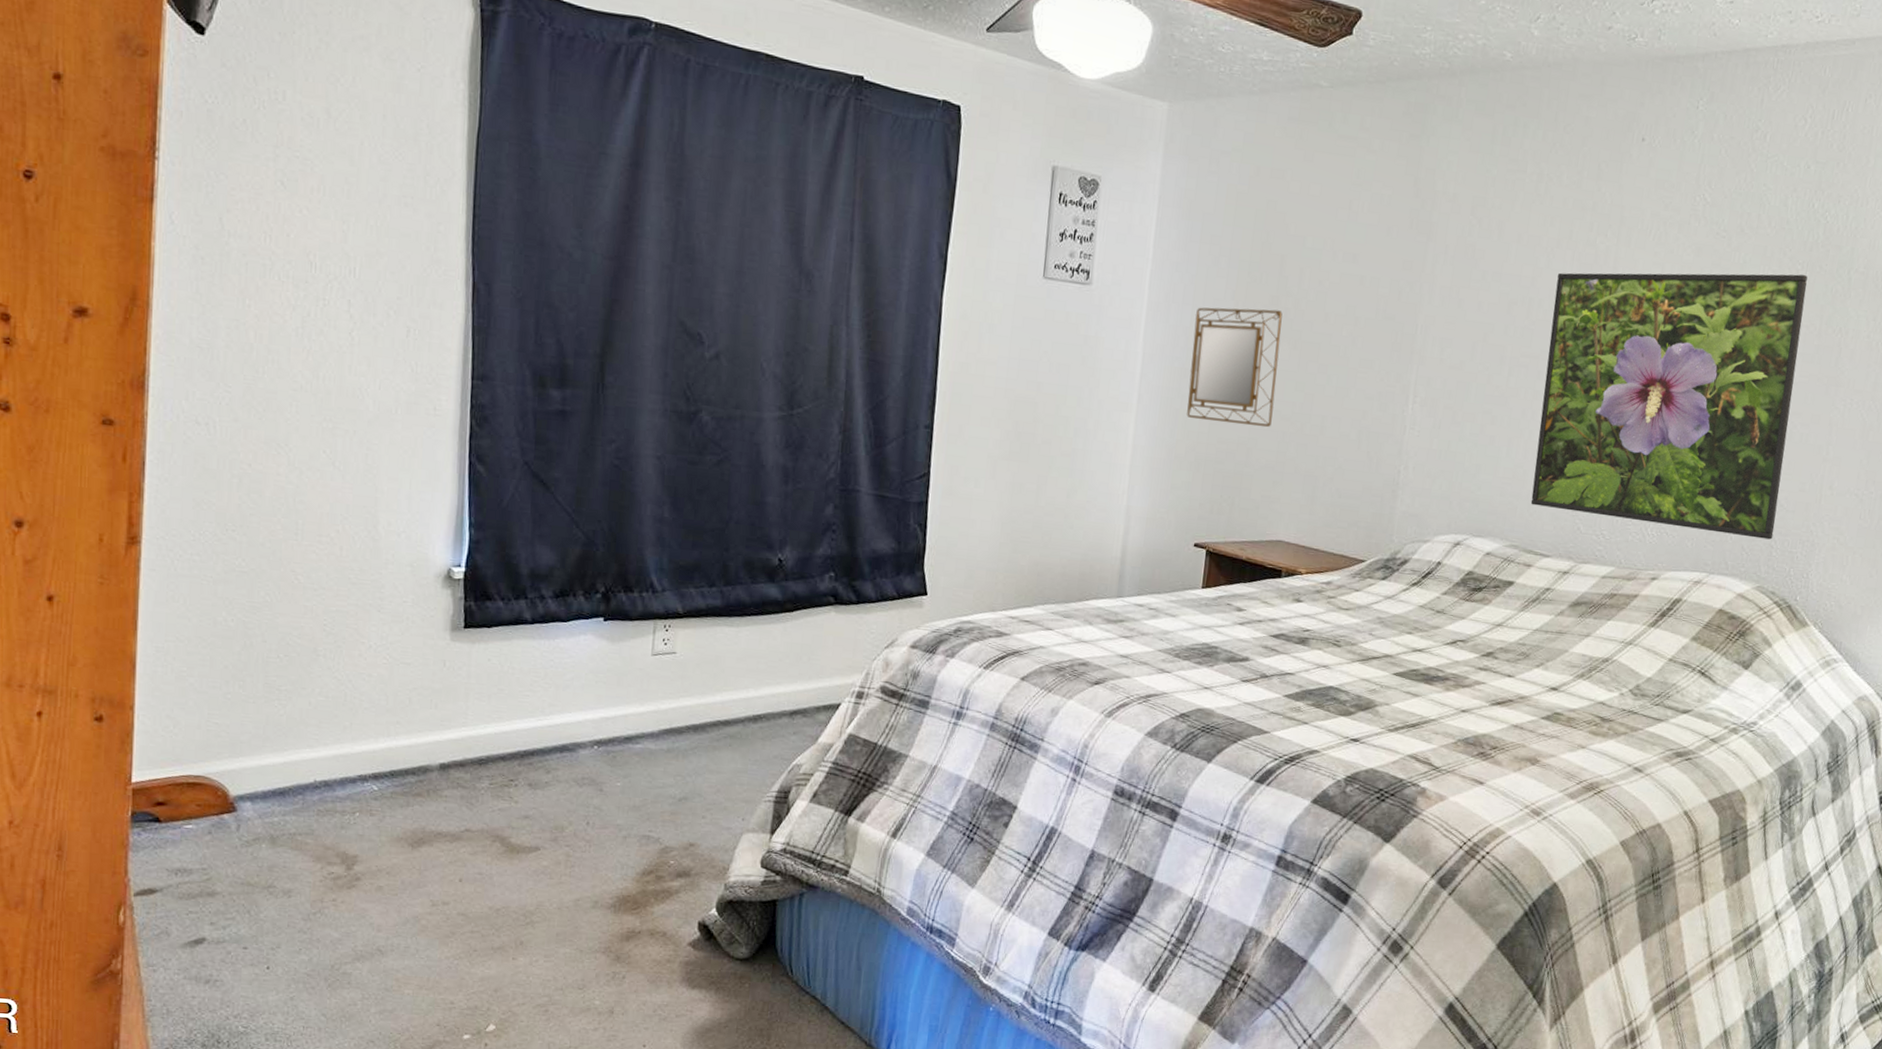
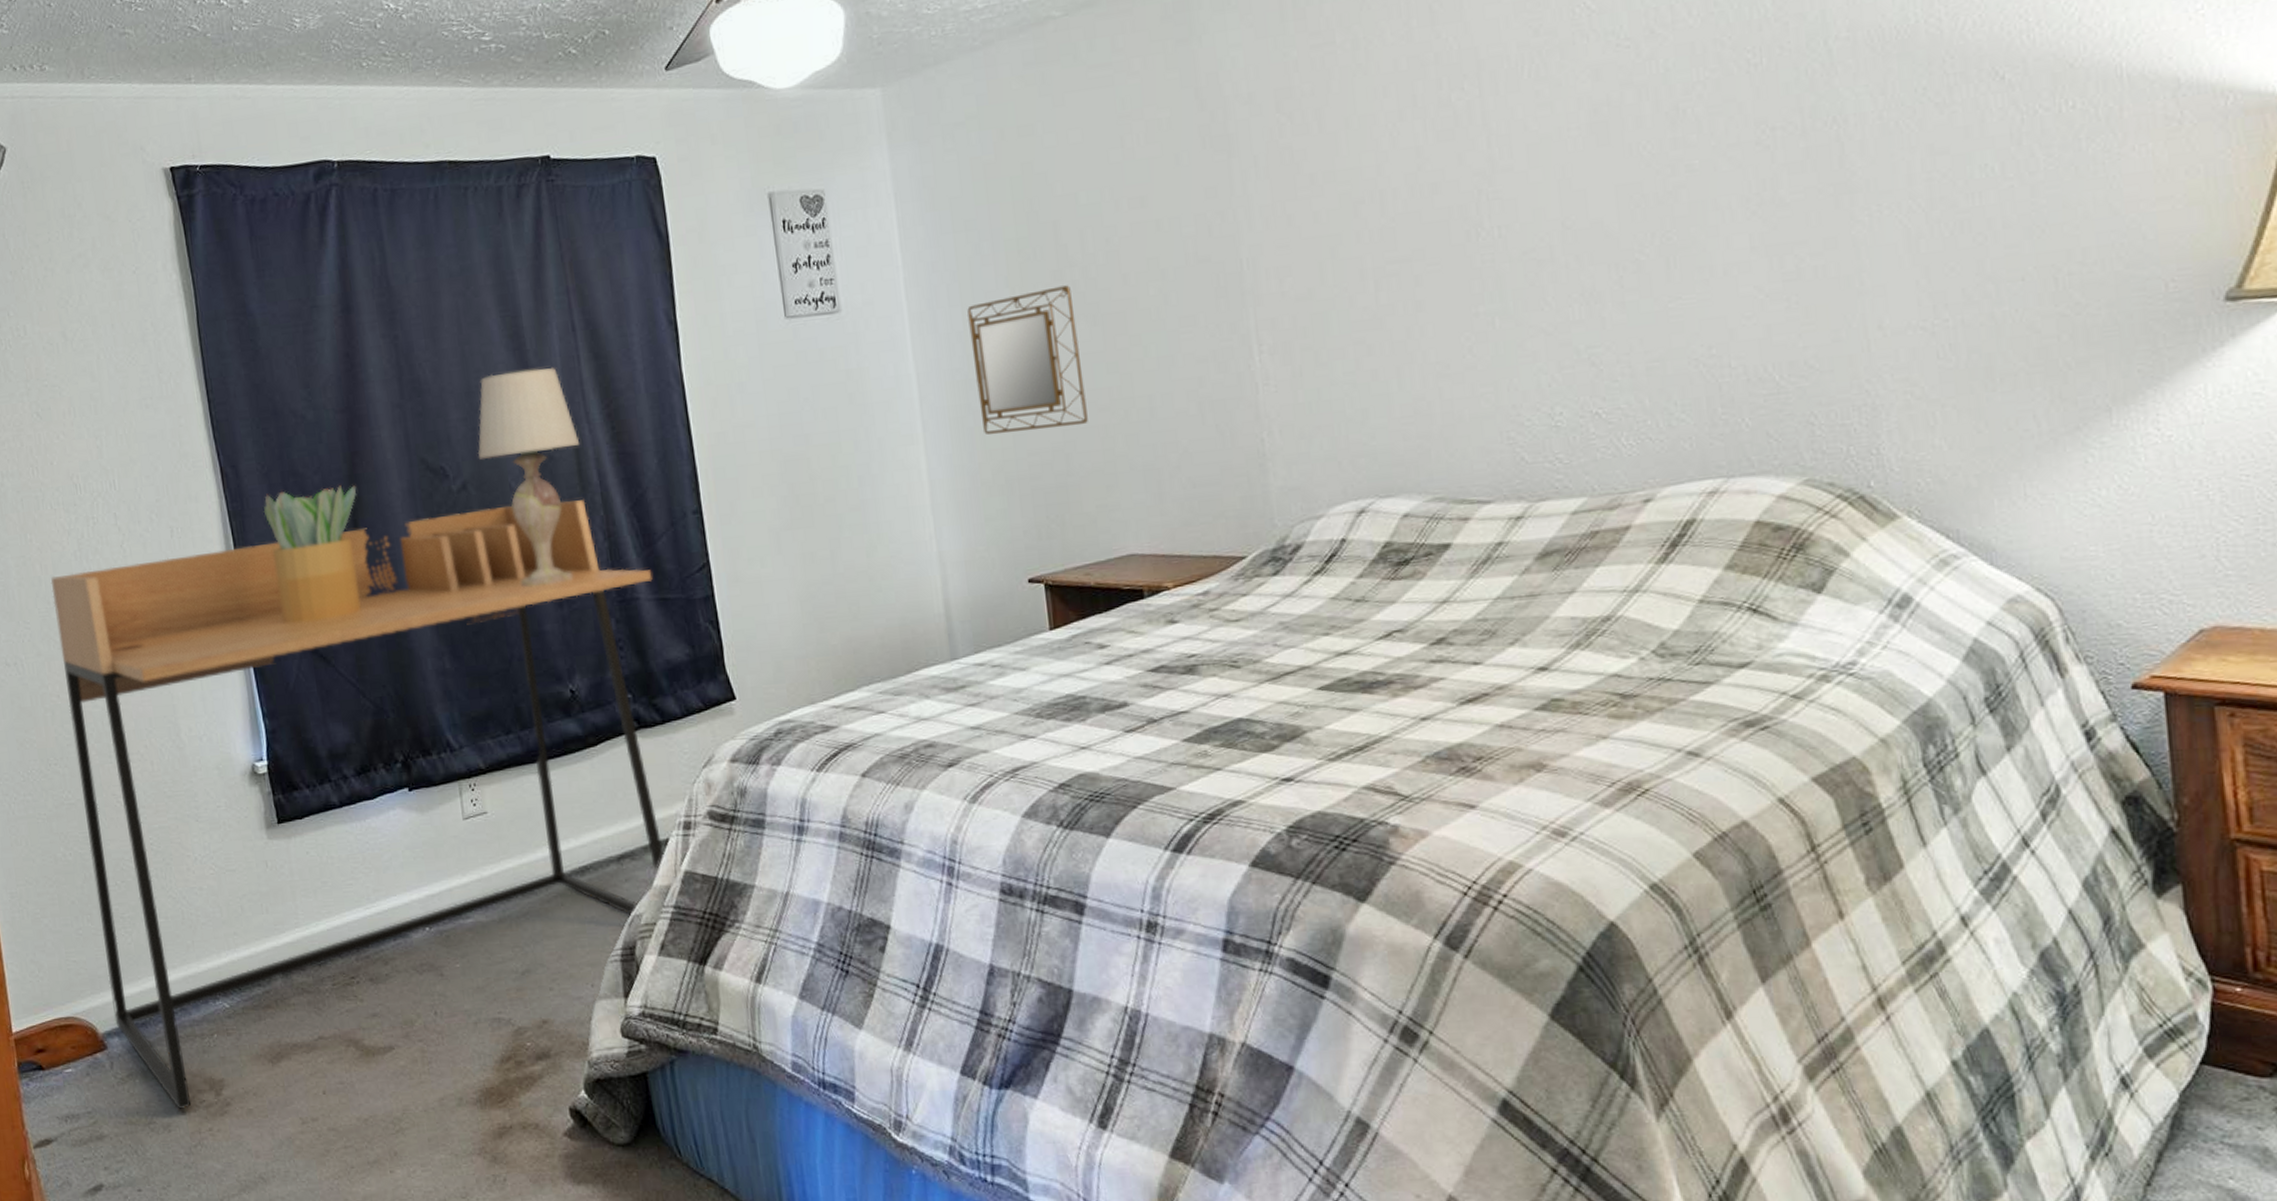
desk: none [251,347,876,879] -> present [51,500,664,1110]
potted plant: none [508,318,610,449] -> present [263,485,361,623]
table lamp: none [736,260,836,463] -> present [477,368,581,588]
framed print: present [1530,272,1808,540] -> none [1410,63,1810,443]

